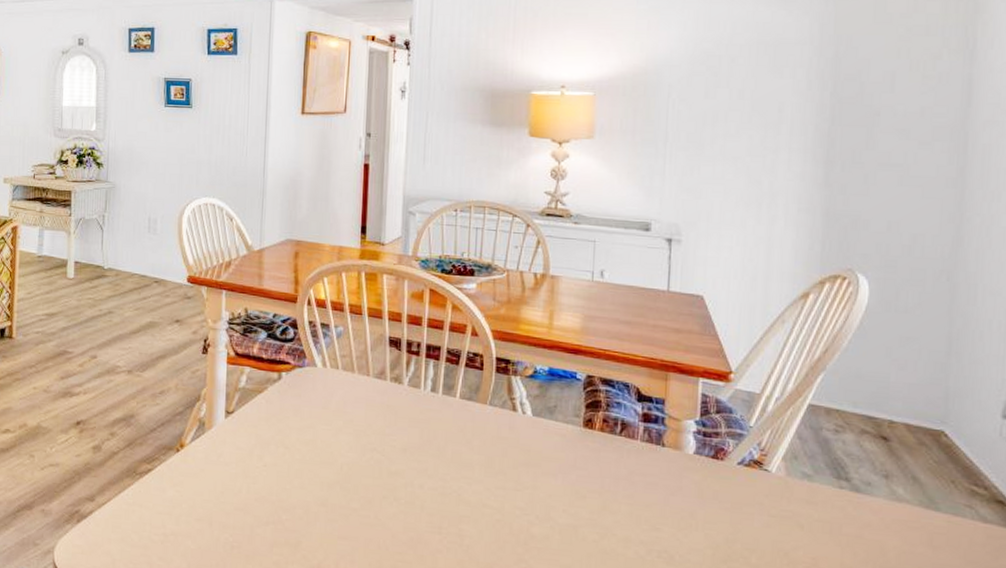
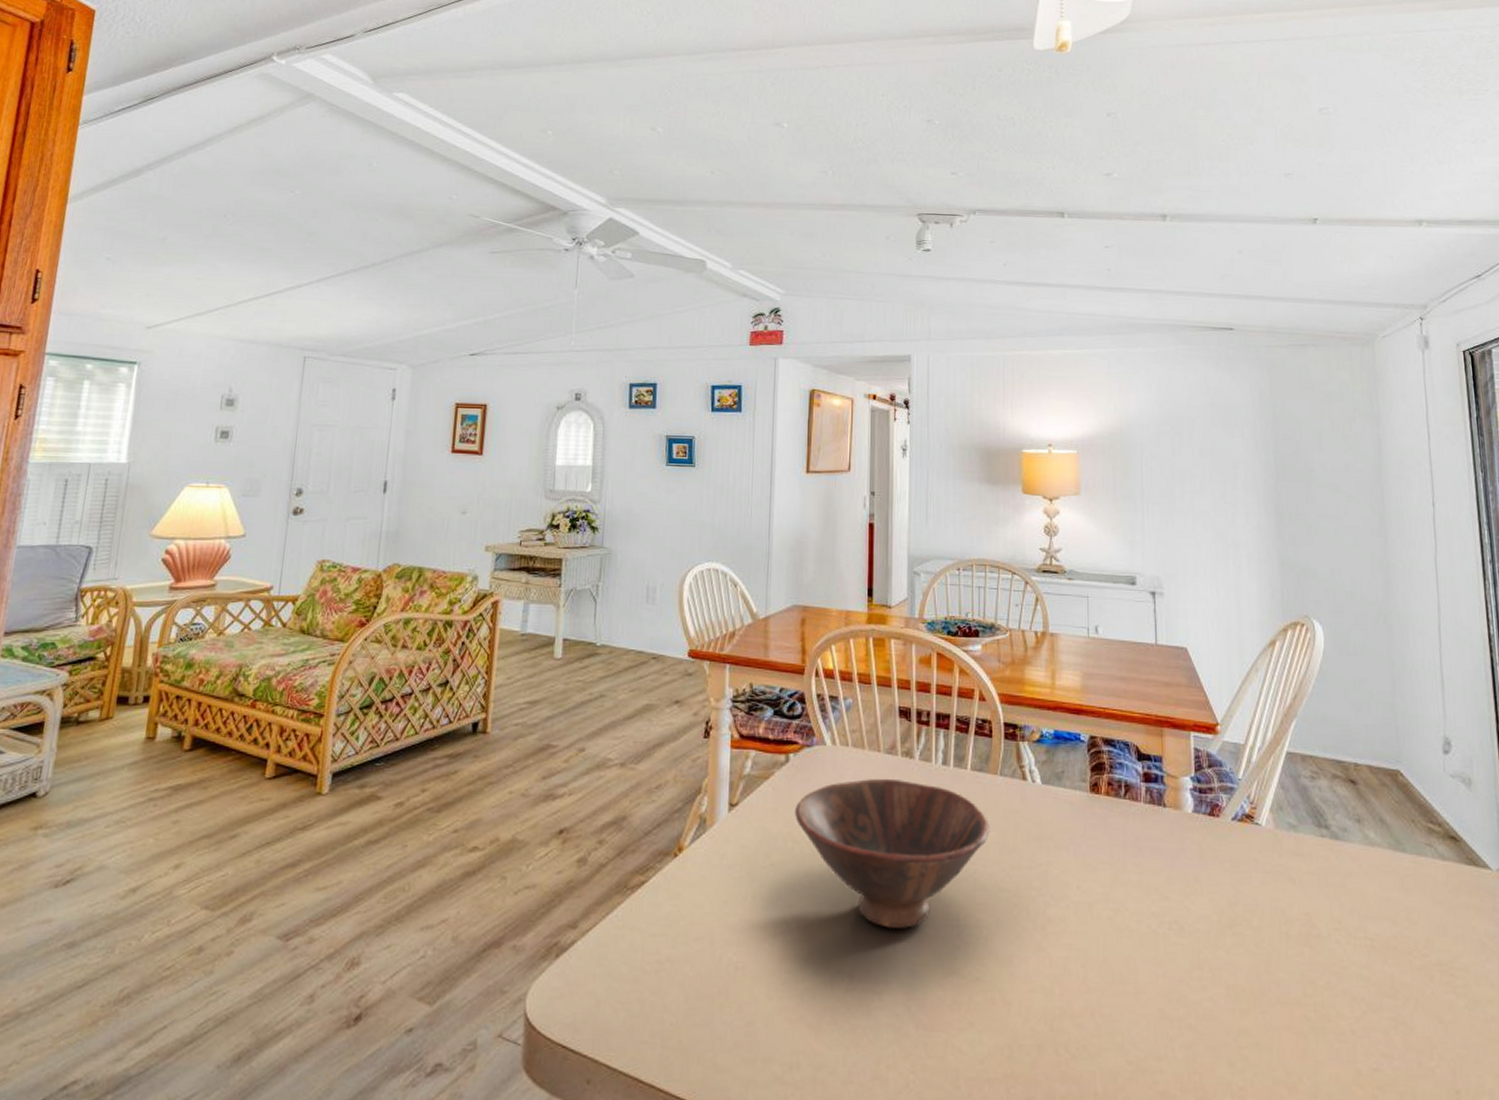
bowl: none [285,399,477,530] -> present [794,778,990,930]

